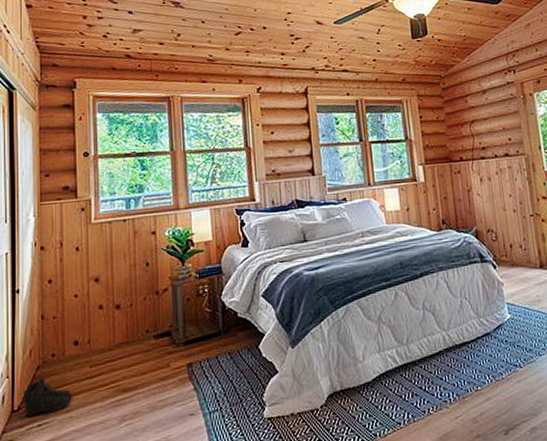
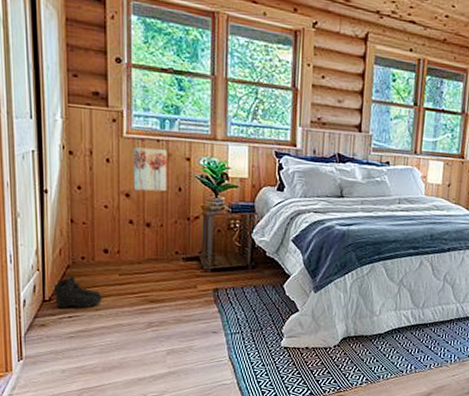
wall art: none [101,228,135,274] -> present [133,147,168,192]

